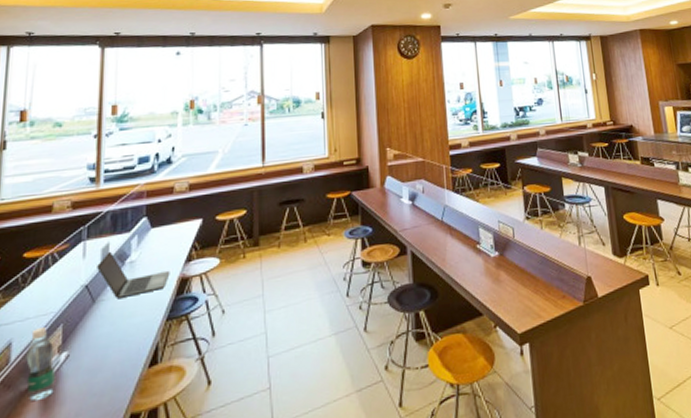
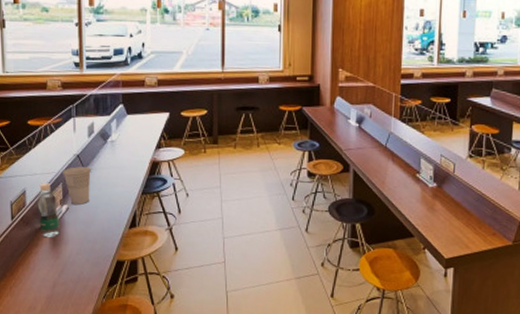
cup: none [65,298,102,349] -> present [63,166,91,205]
laptop: present [97,251,170,298] -> none [85,129,144,170]

